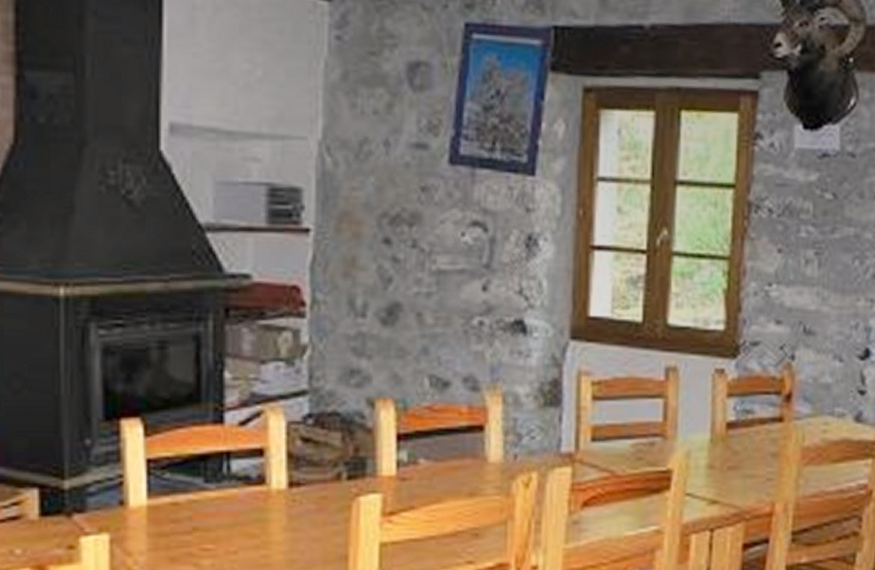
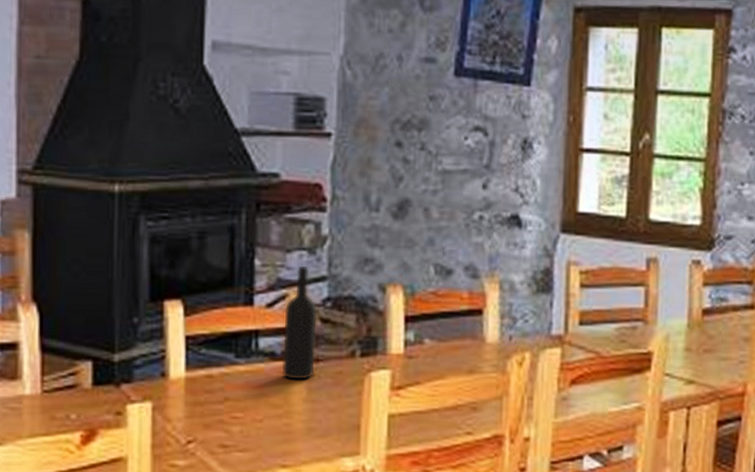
wine bottle: none [258,378,297,506] -> present [281,265,317,380]

